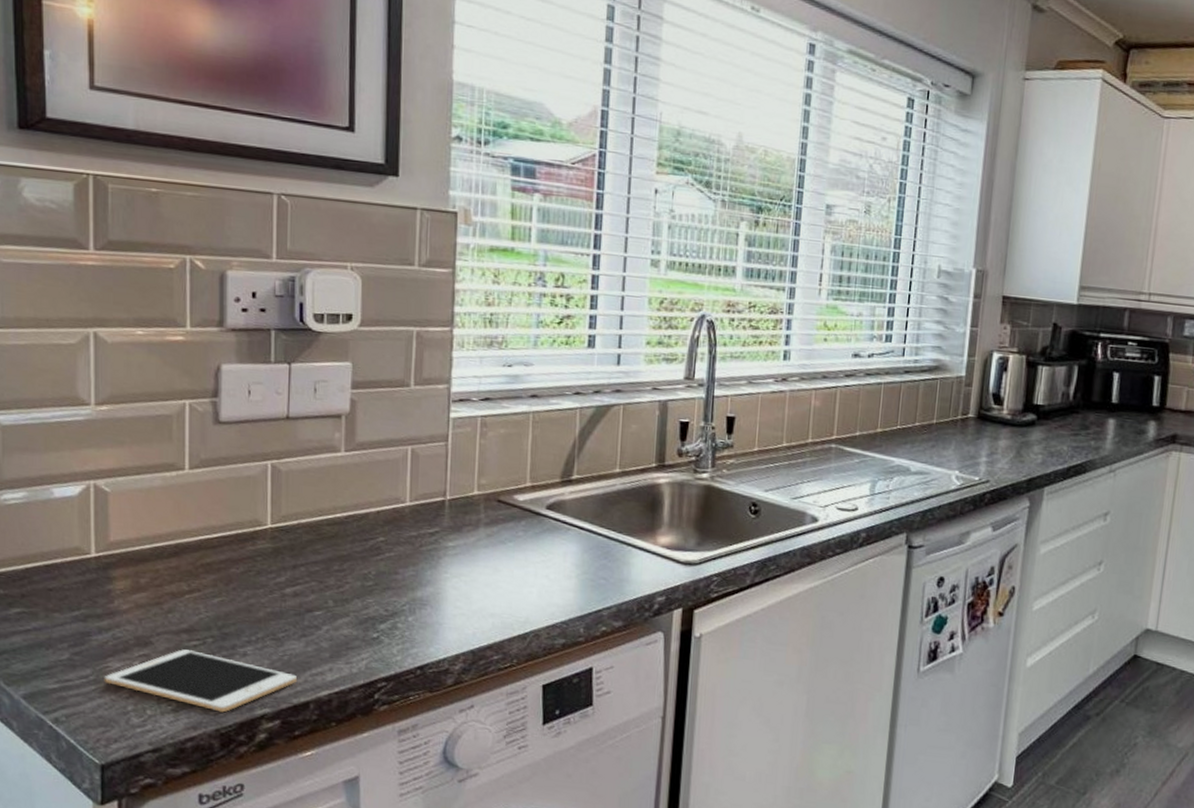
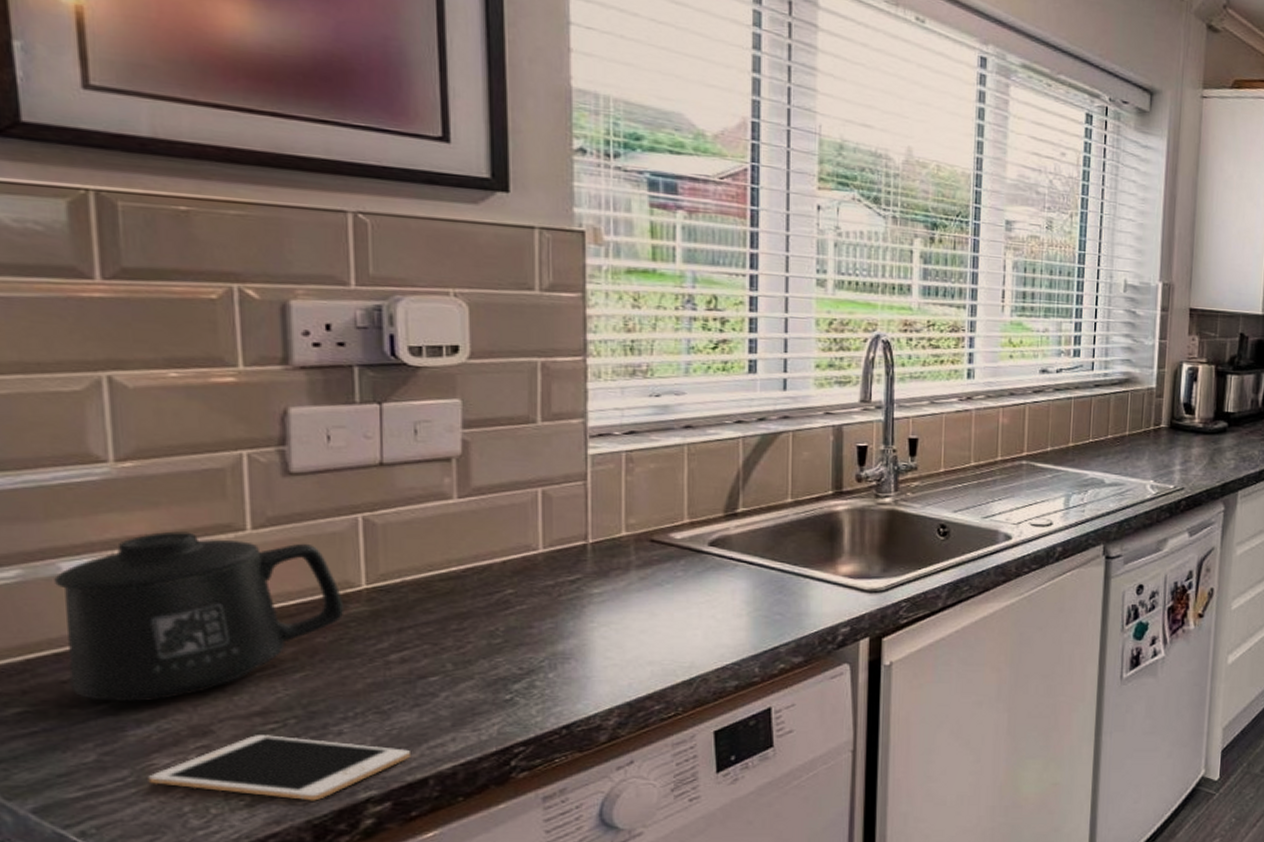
mug: none [48,467,254,612] -> present [54,531,344,702]

